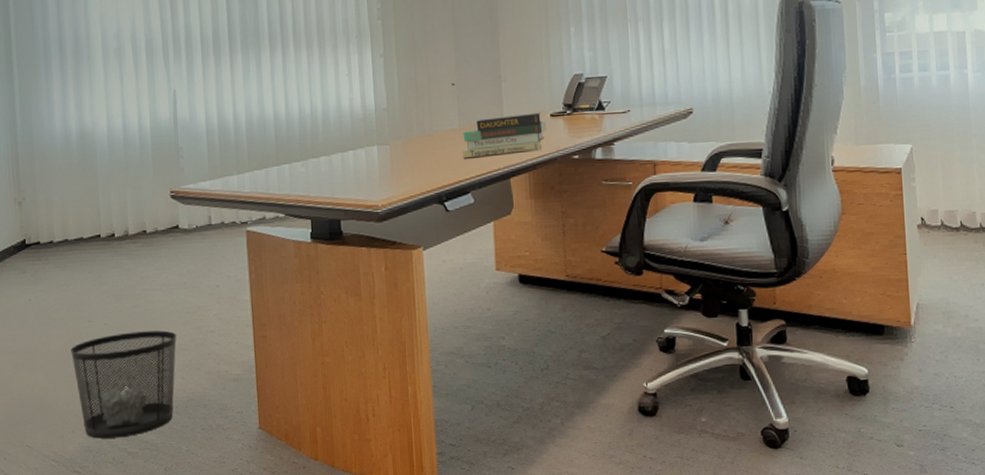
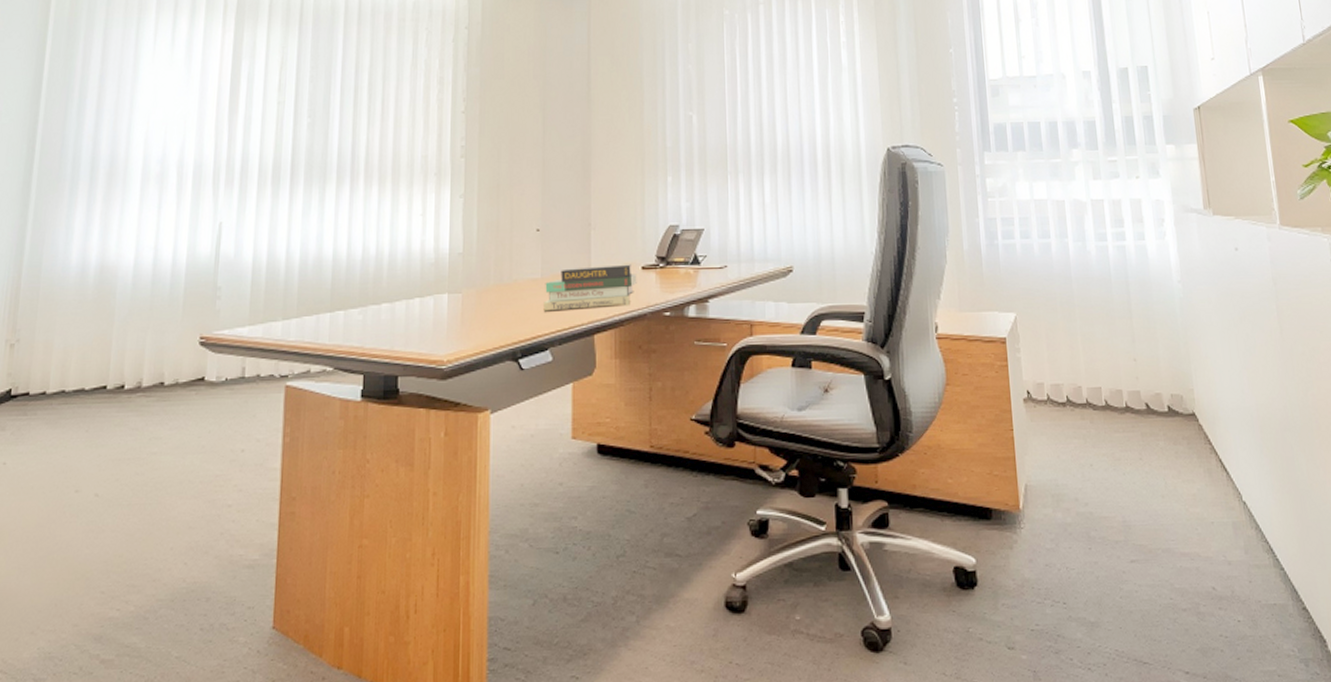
waste bin: present [71,330,177,439] -> none [46,504,185,642]

